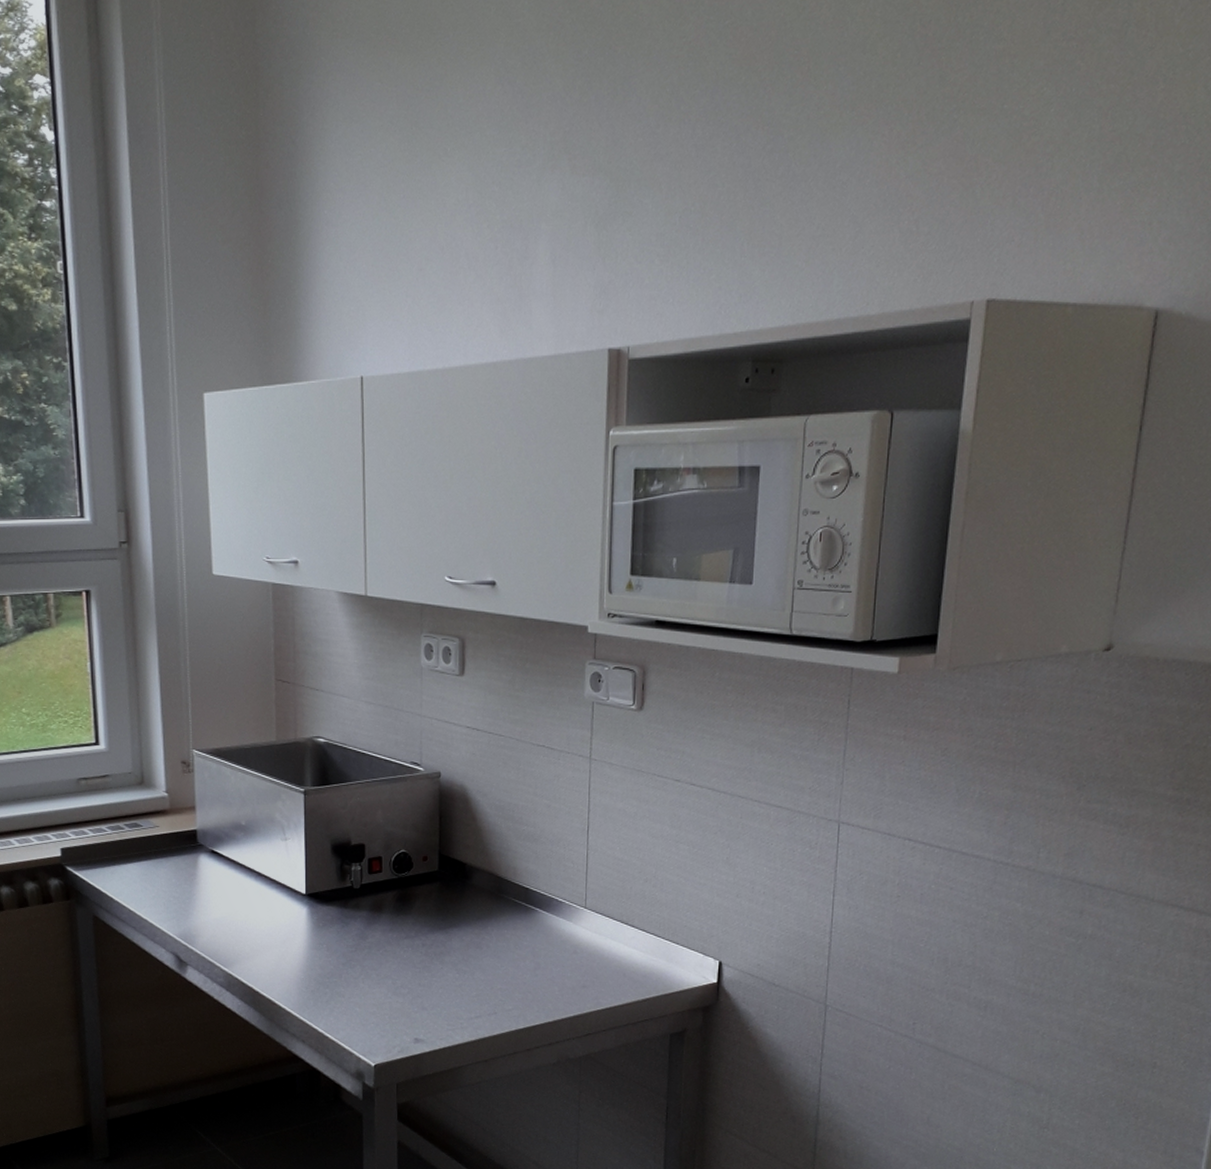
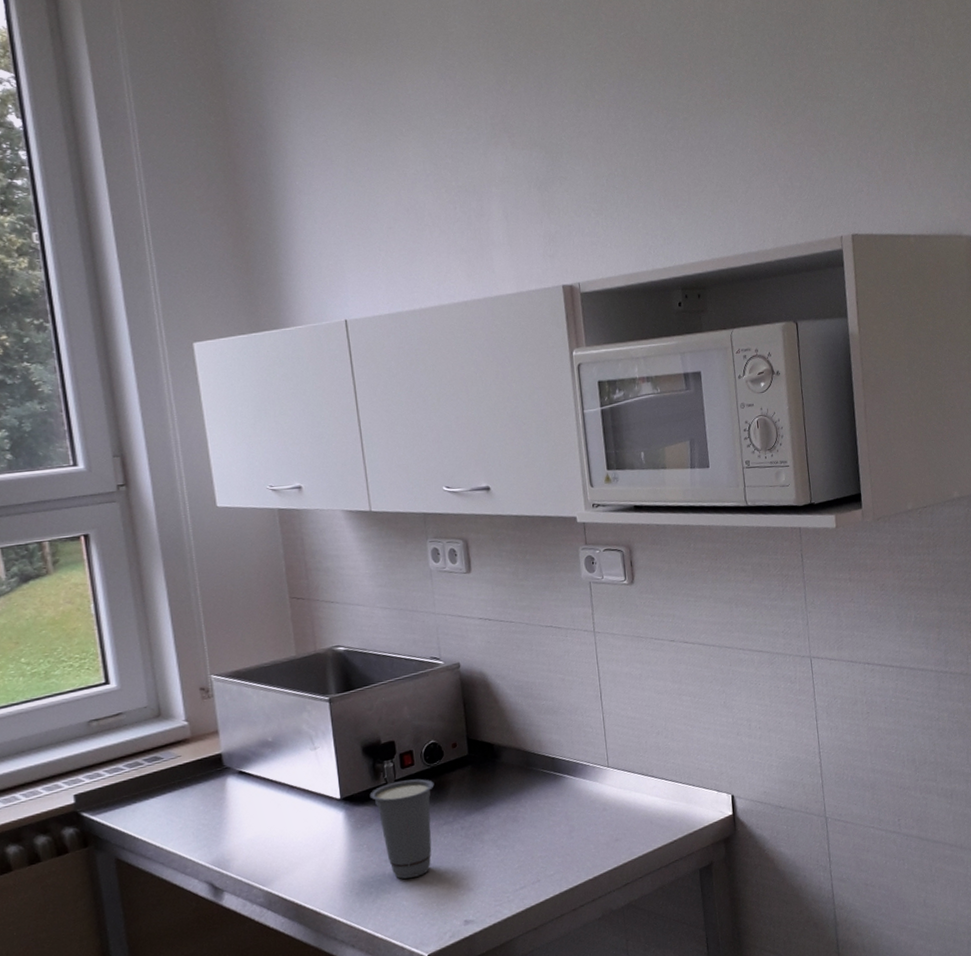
cup: none [334,886,400,987] -> present [369,778,435,879]

